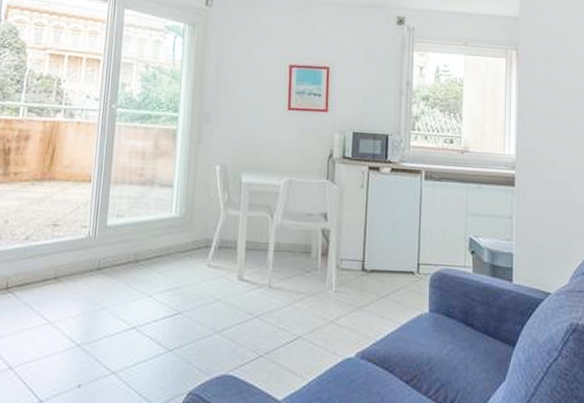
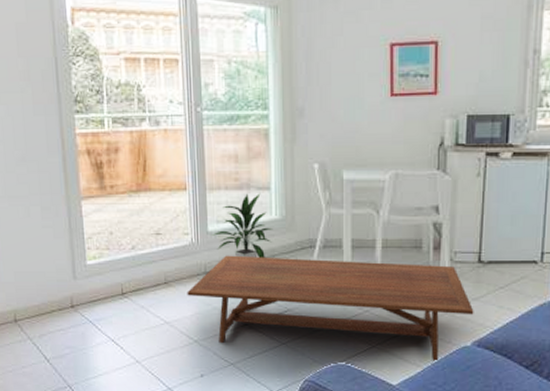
coffee table: none [76,251,358,374] -> present [187,255,474,361]
indoor plant: none [111,189,171,256] -> present [212,193,273,258]

